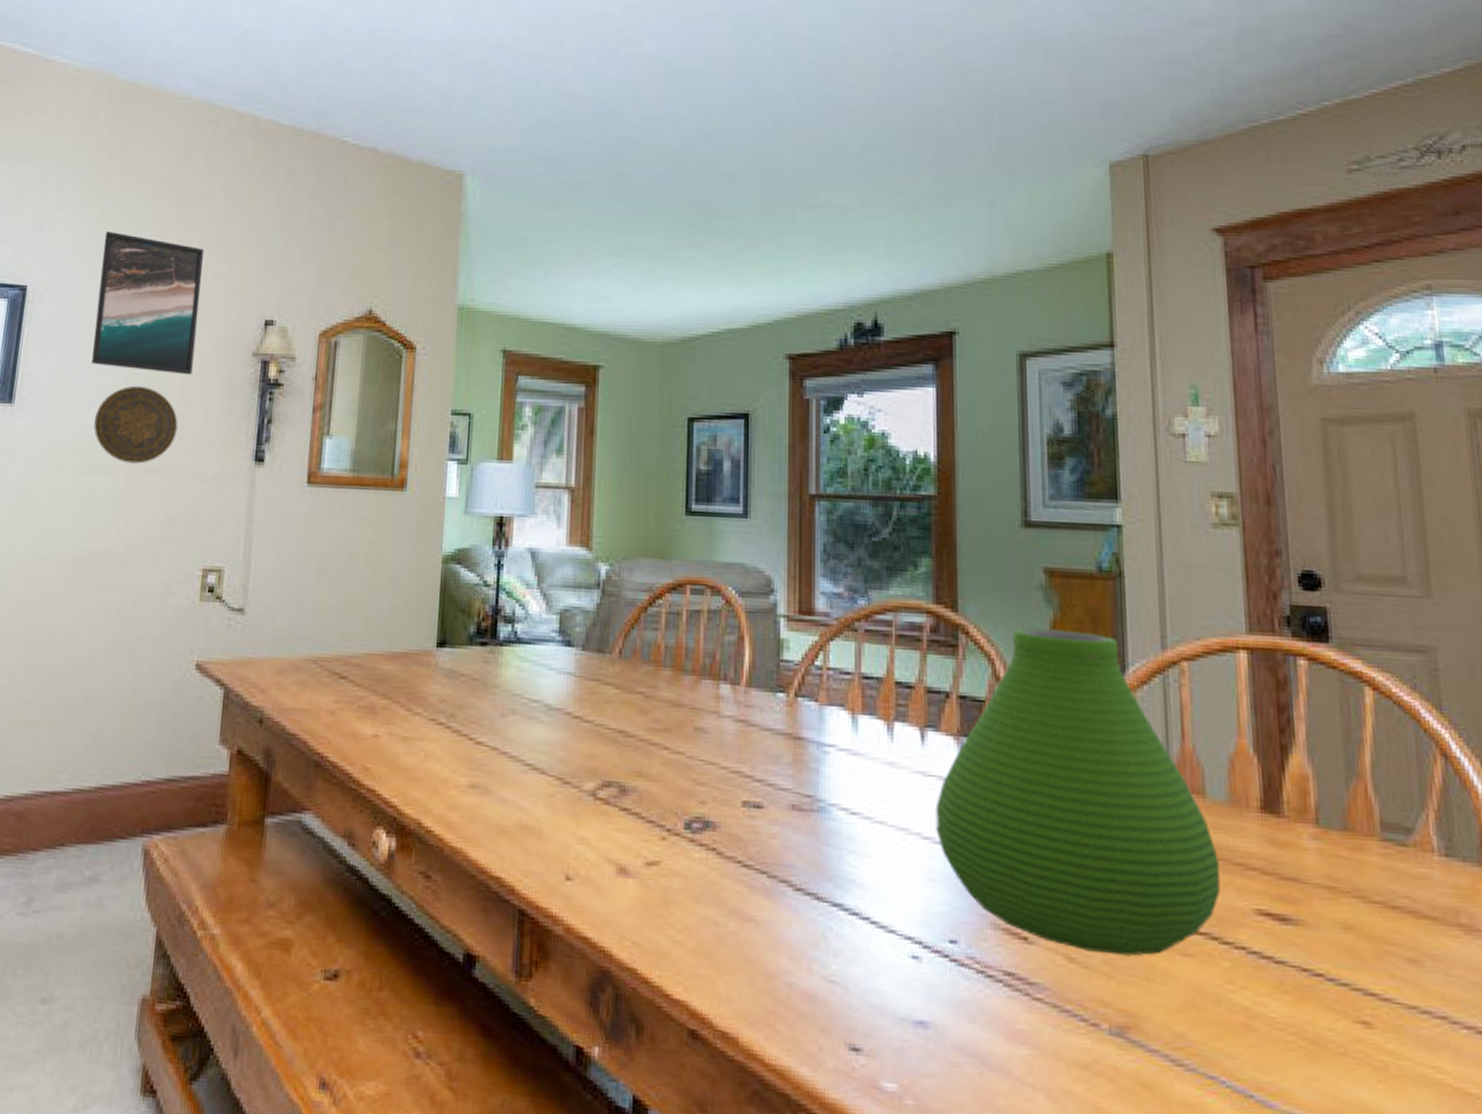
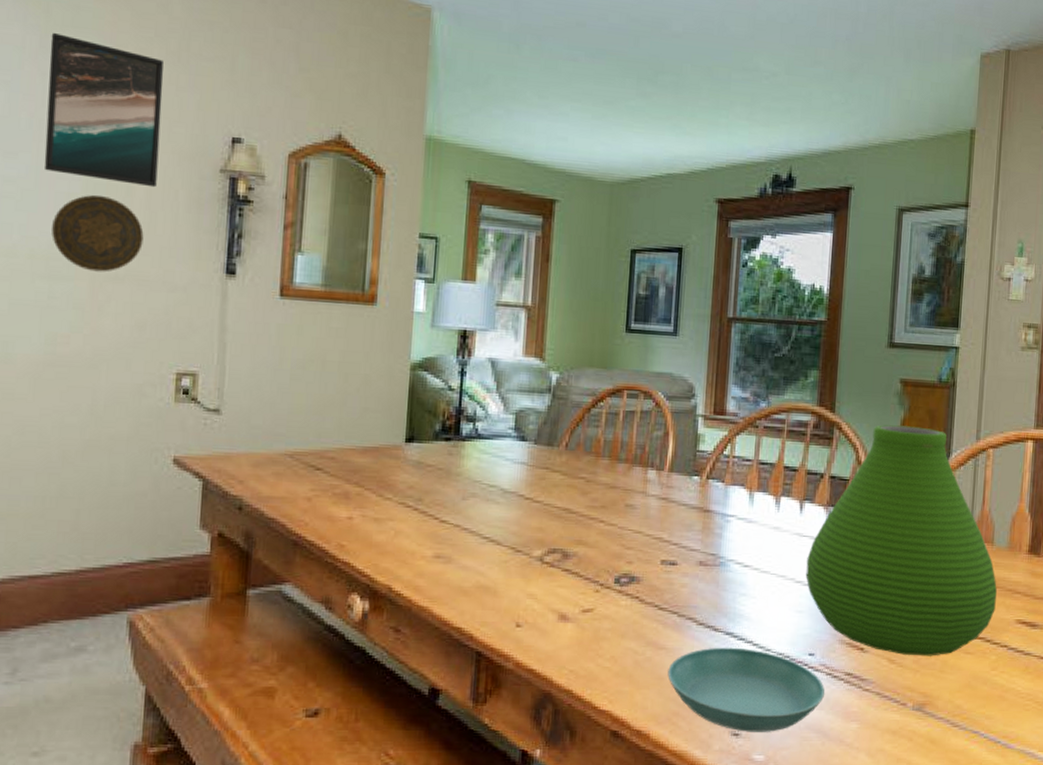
saucer: none [758,922,978,1050] -> present [667,647,825,732]

